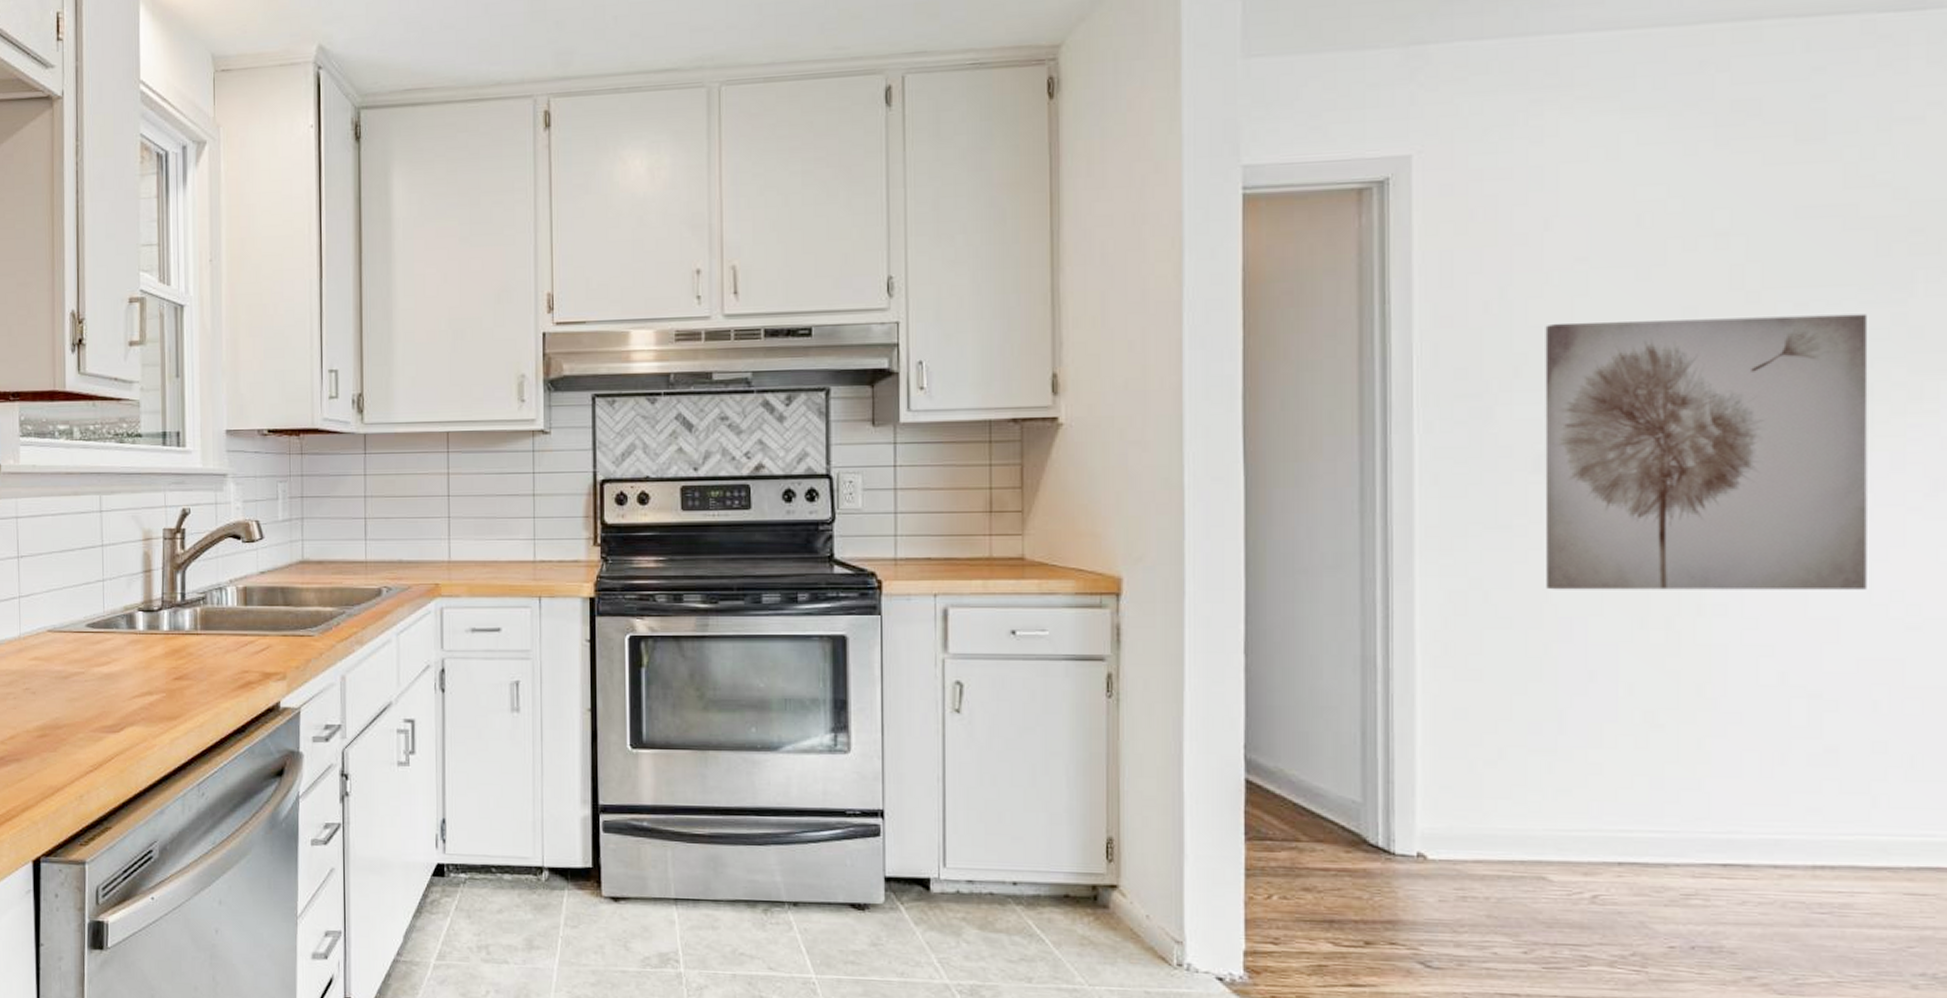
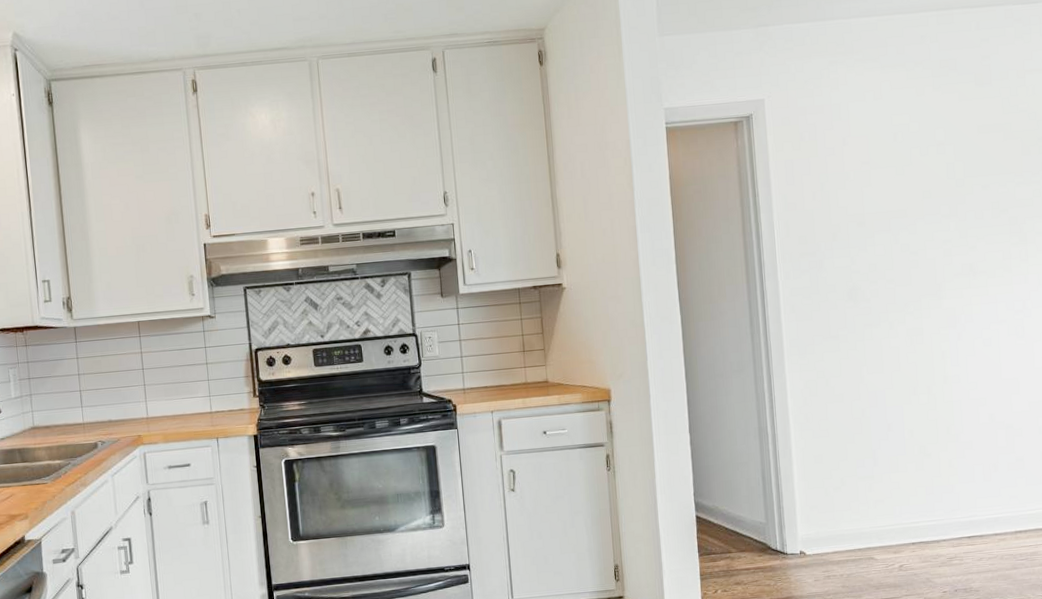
wall art: present [1545,314,1868,590] -> none [848,190,1031,375]

